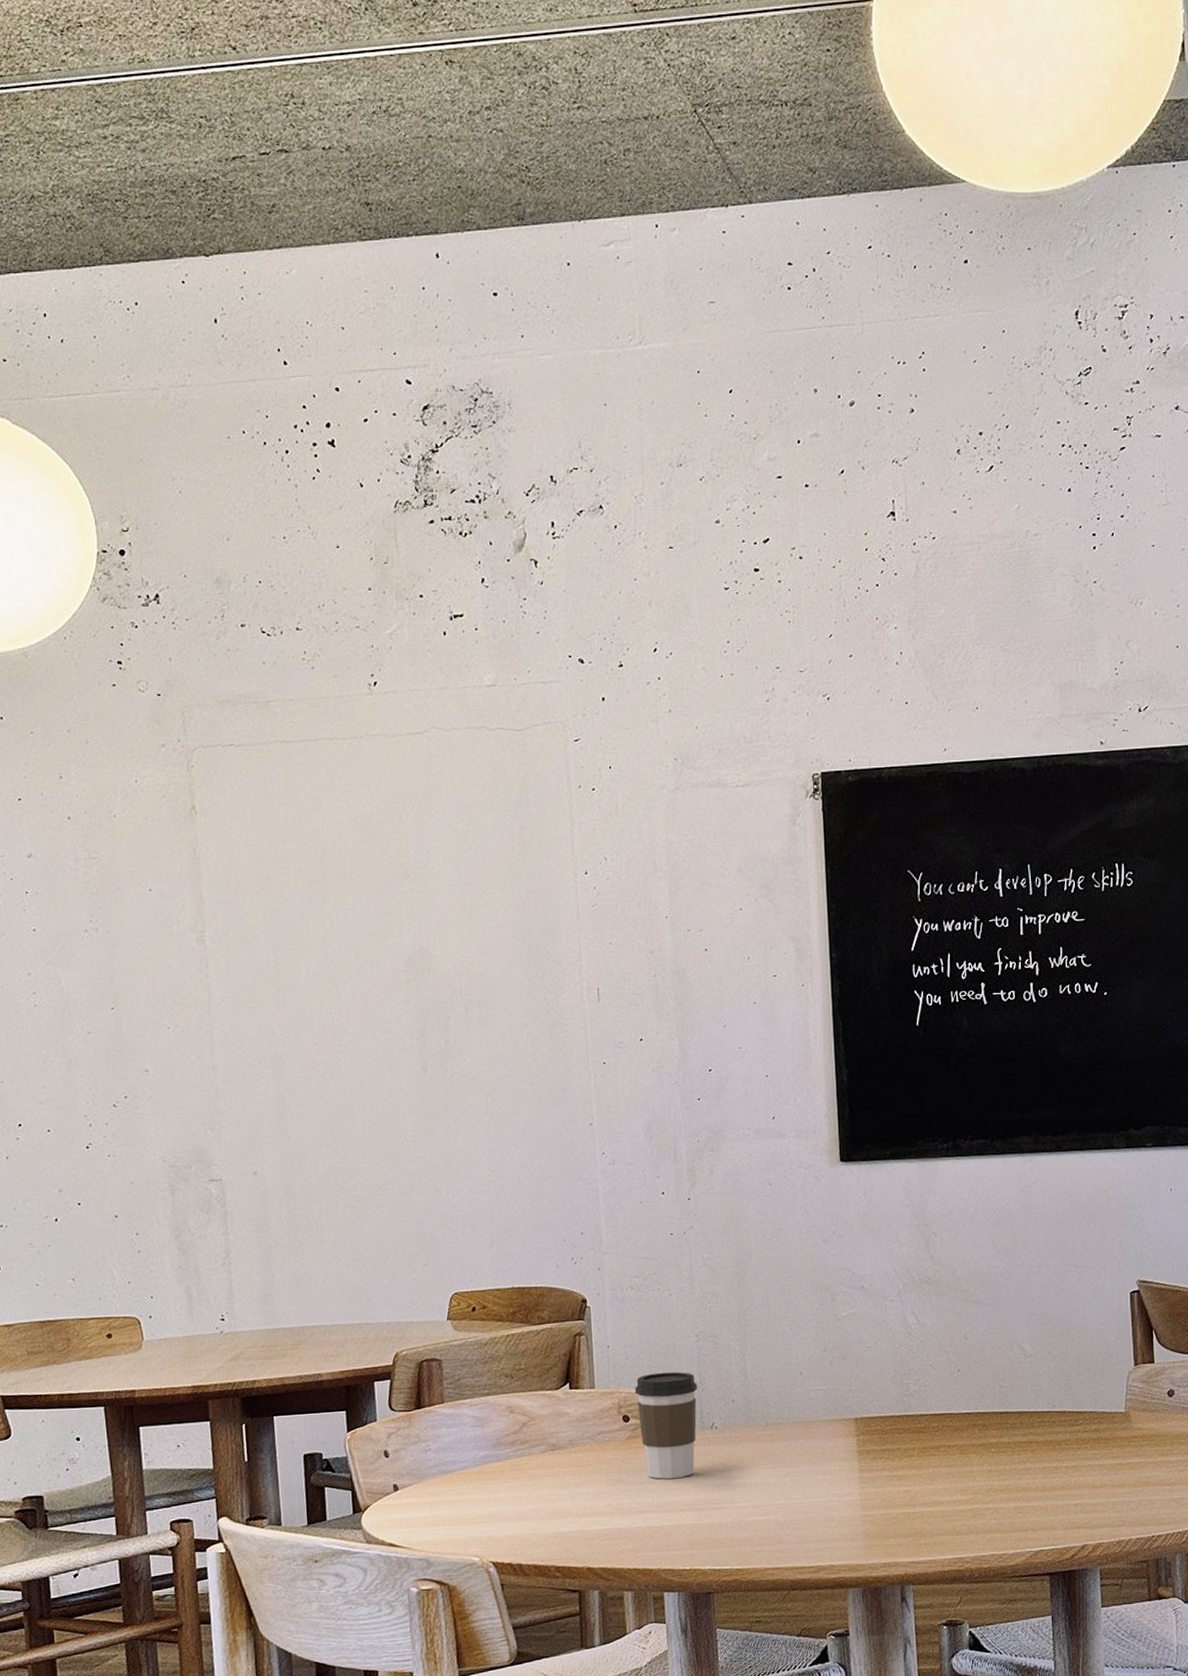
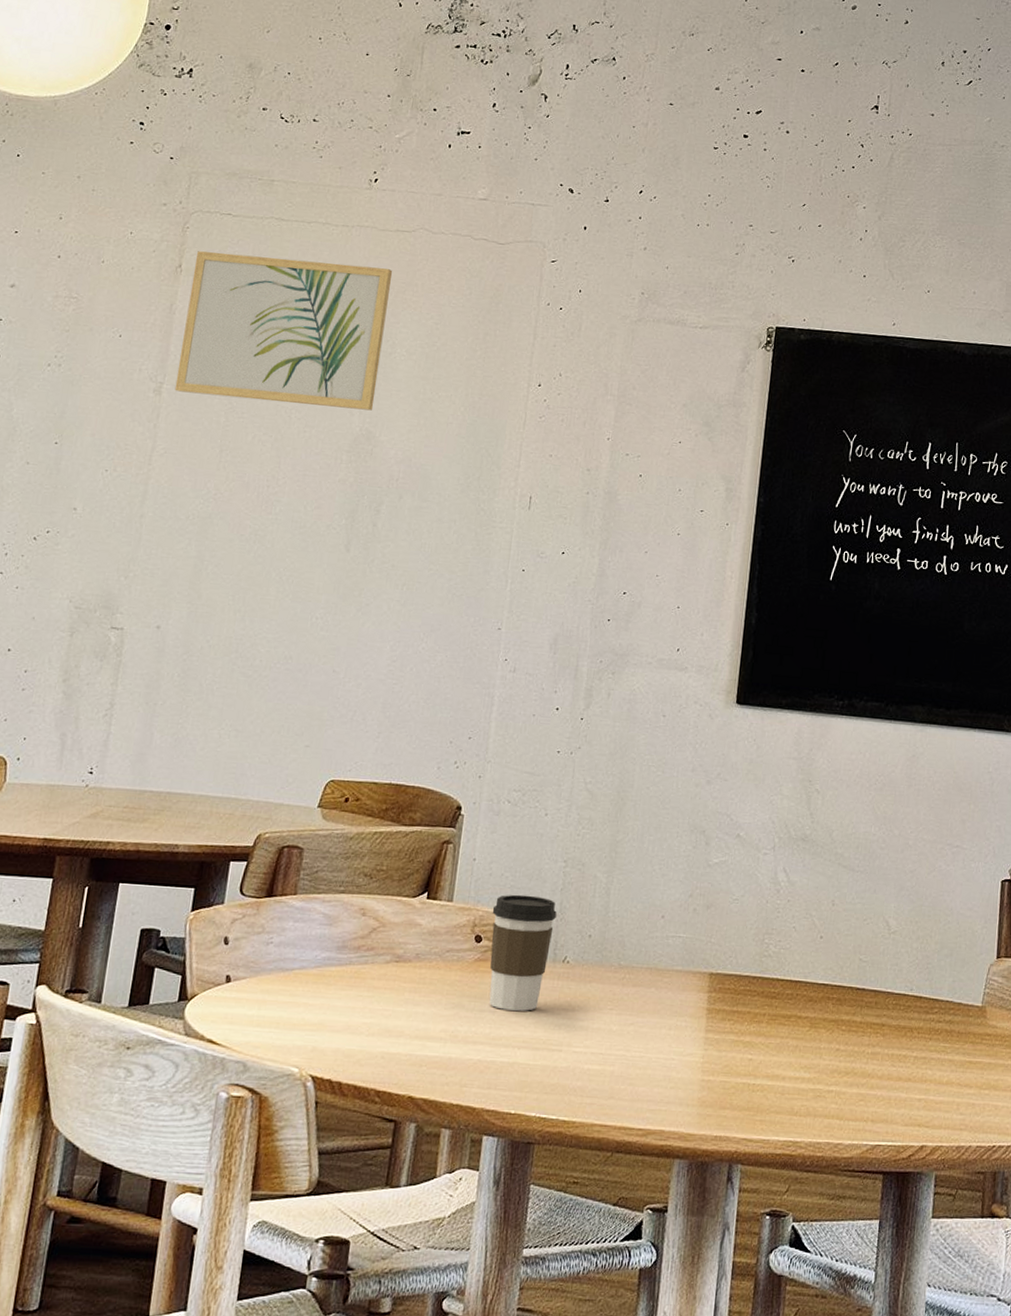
wall art: none [207,776,421,938] -> present [174,251,393,411]

